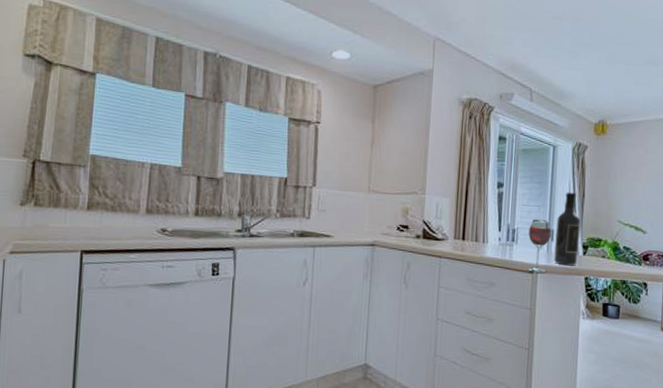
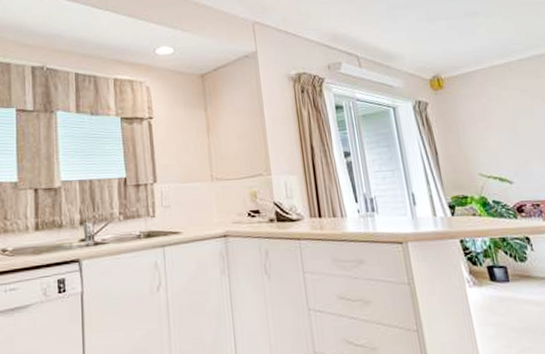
wineglass: present [527,219,551,273] -> none [387,183,417,242]
wine bottle: present [554,192,581,266] -> none [414,151,448,230]

